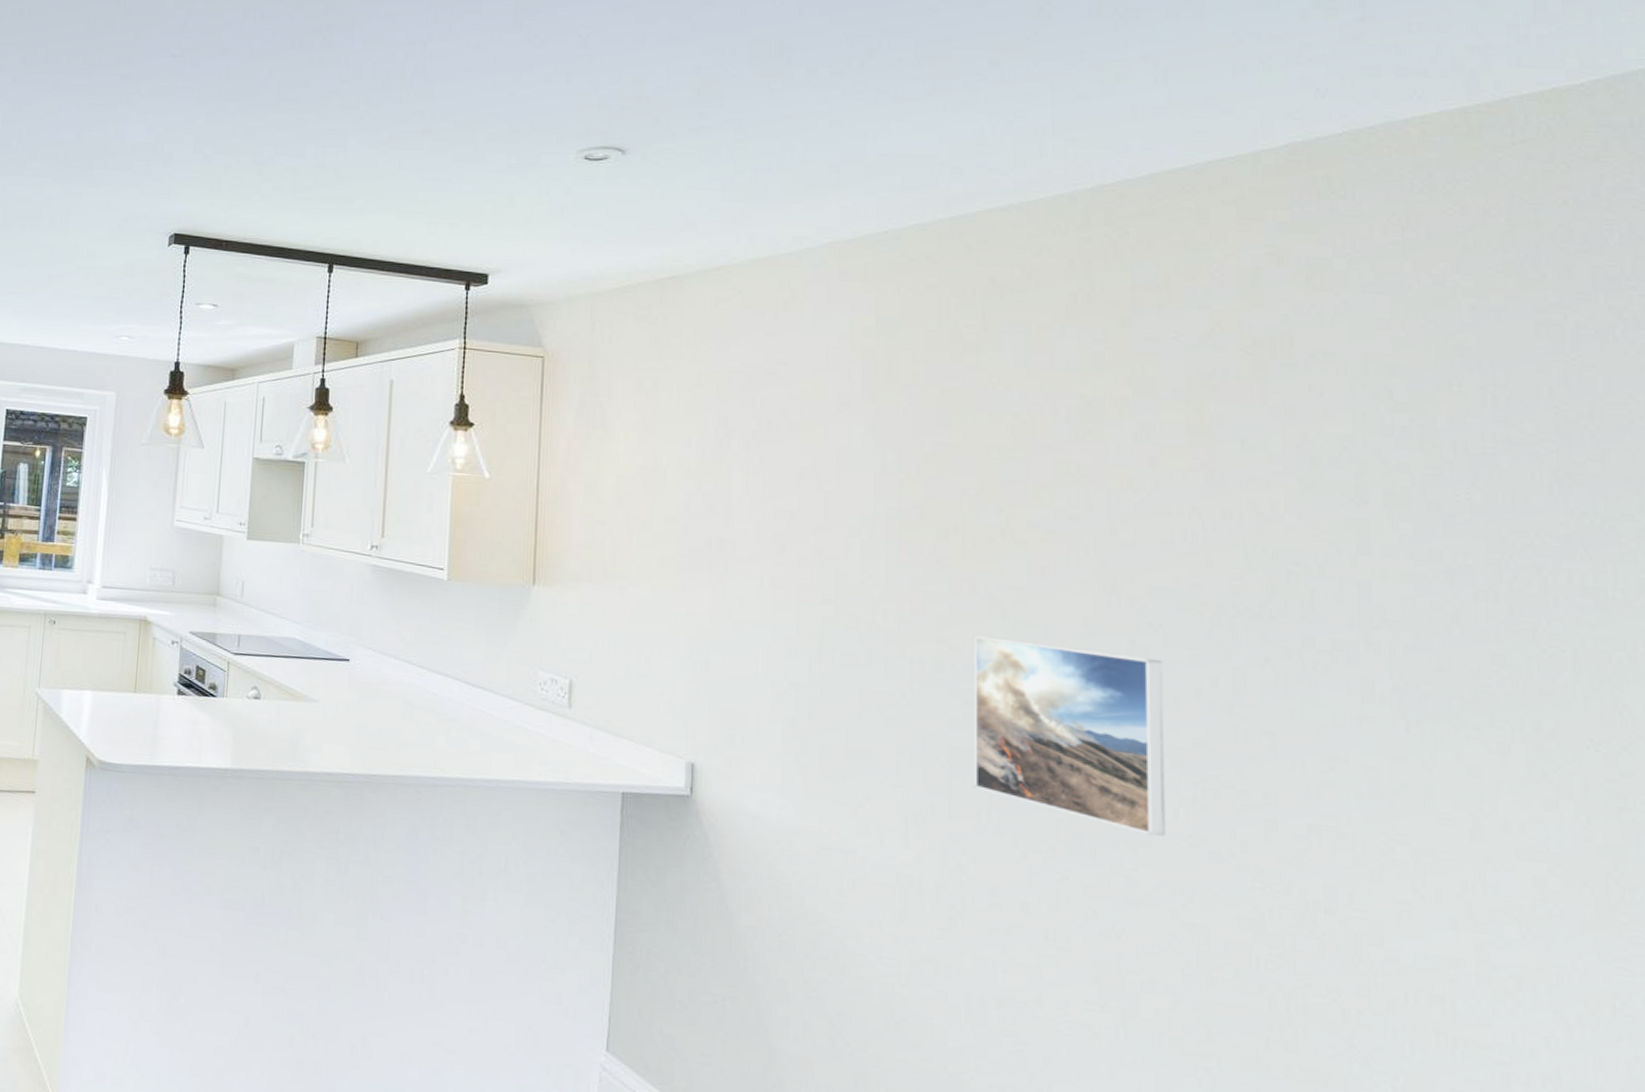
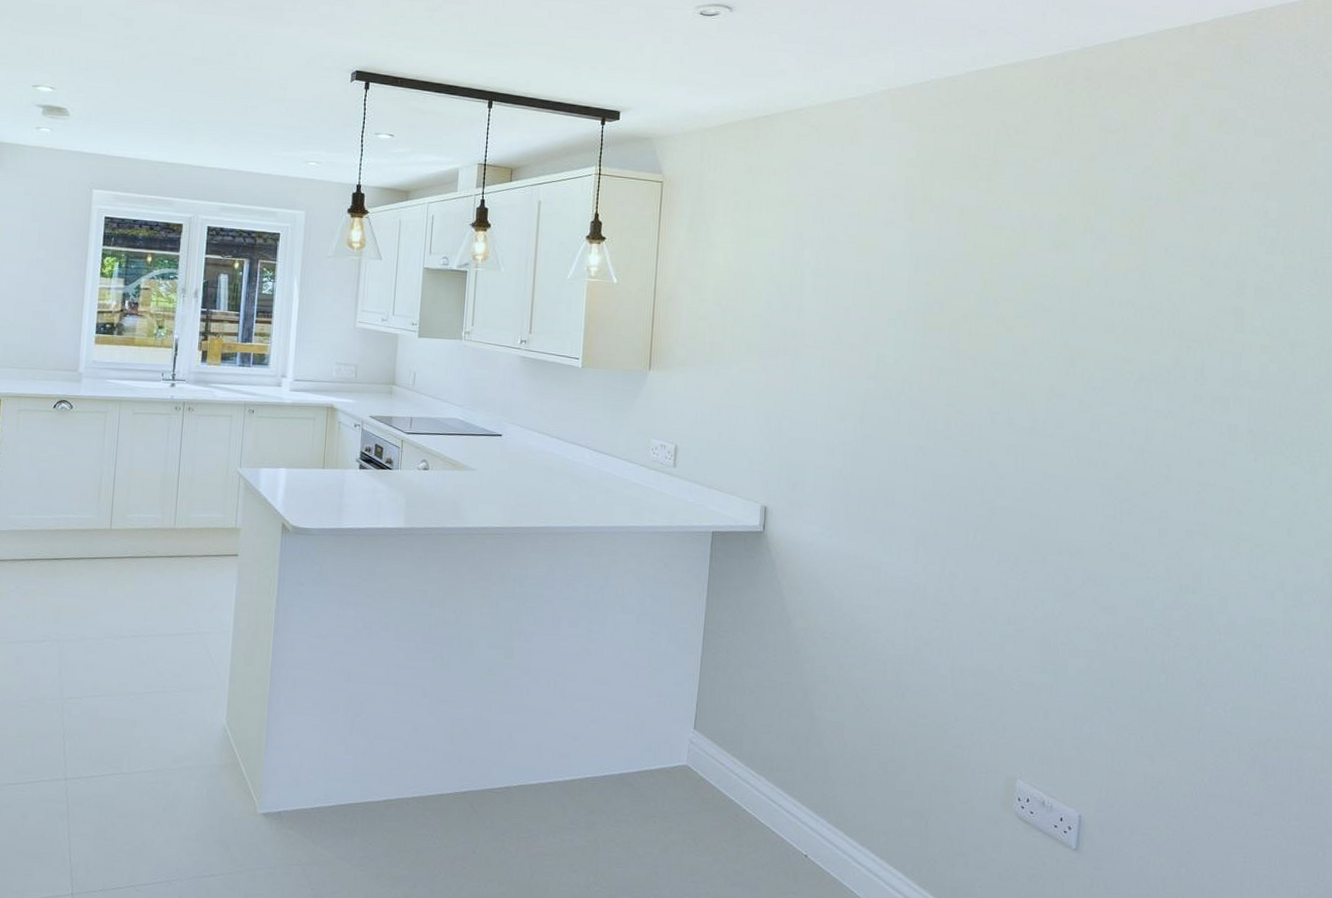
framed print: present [973,636,1166,836] -> none [966,401,1101,545]

